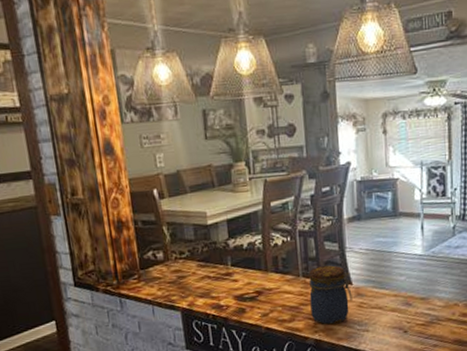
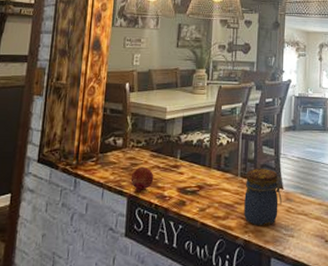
fruit: none [181,278,206,306] -> present [131,166,154,193]

